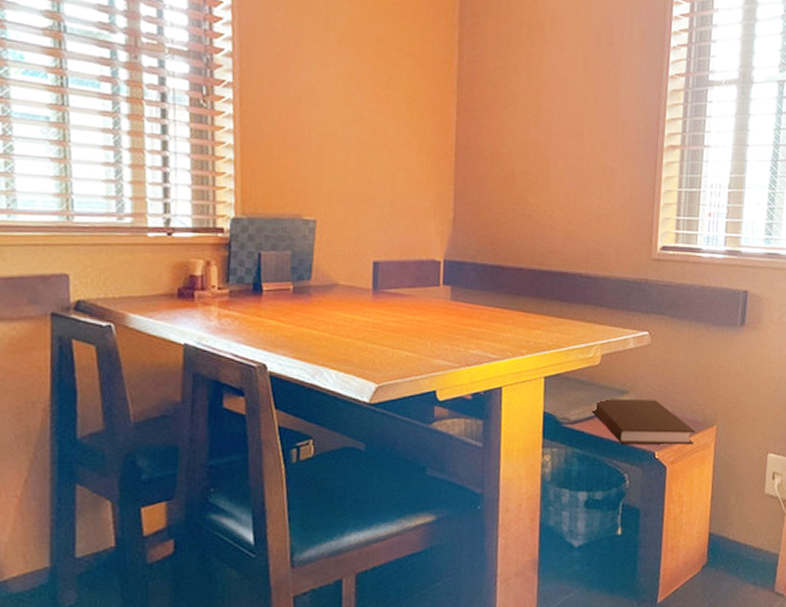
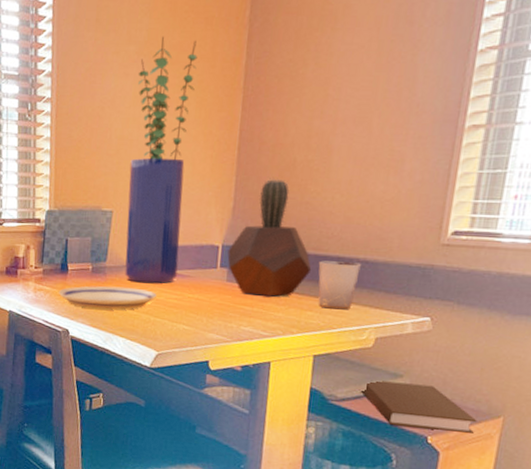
plate: none [250,309,373,338] -> present [58,286,157,310]
vase: none [333,26,406,305] -> present [125,36,198,284]
potted cactus: none [450,188,537,316] -> present [227,178,312,297]
cup: none [543,276,583,327] -> present [318,261,361,310]

